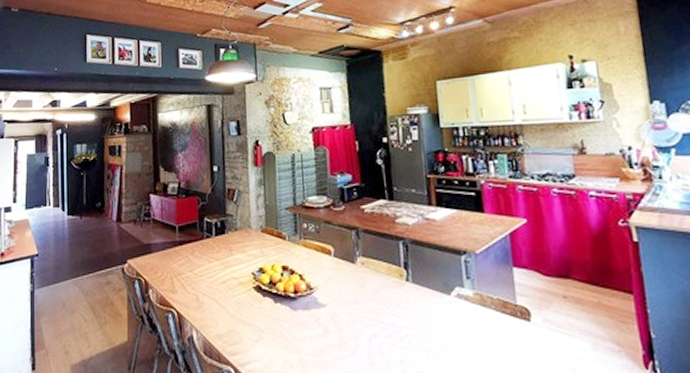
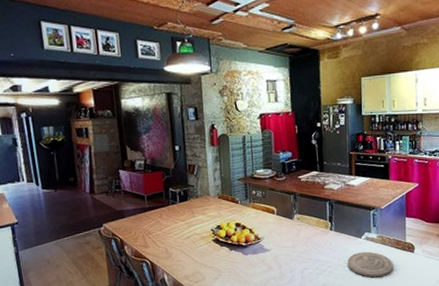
plate: none [432,315,502,356] -> present [347,251,394,278]

